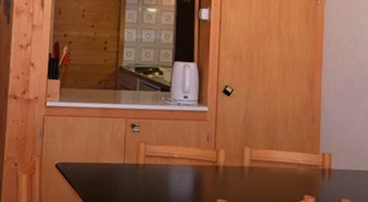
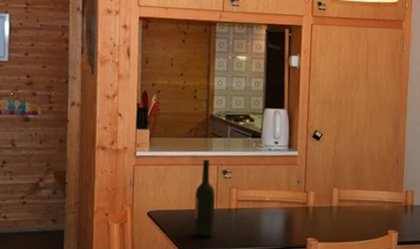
wine bottle: none [101,112,123,193] -> present [194,160,215,237]

